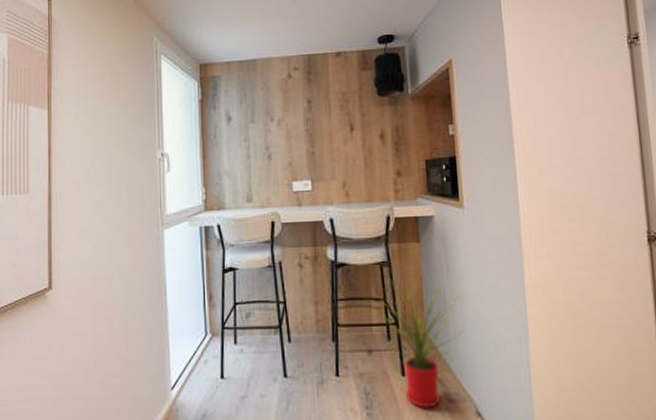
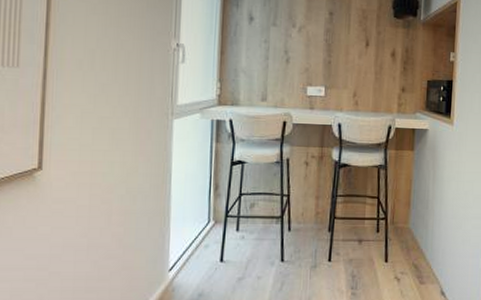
house plant: present [375,279,462,408] -> none [370,180,440,289]

